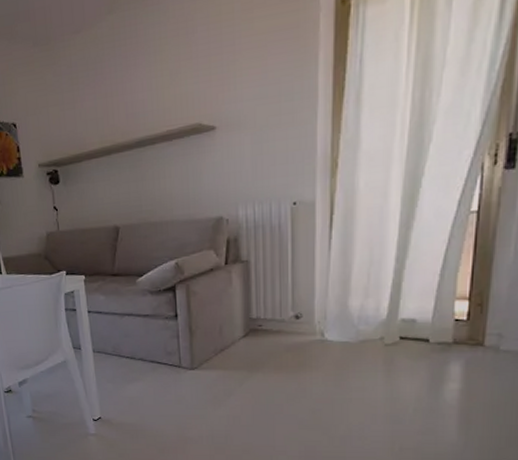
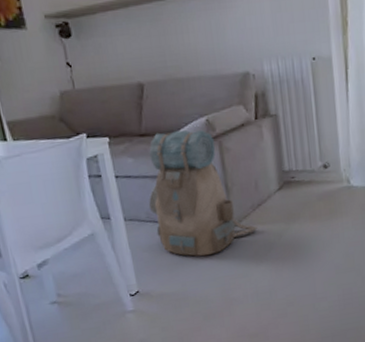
backpack: none [115,271,218,394] -> present [148,130,258,257]

